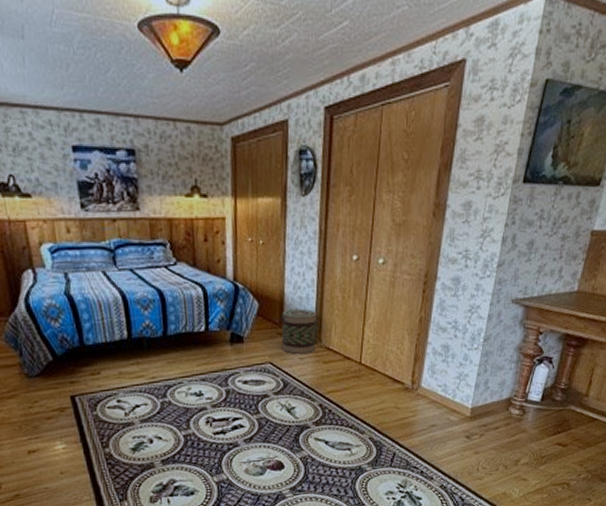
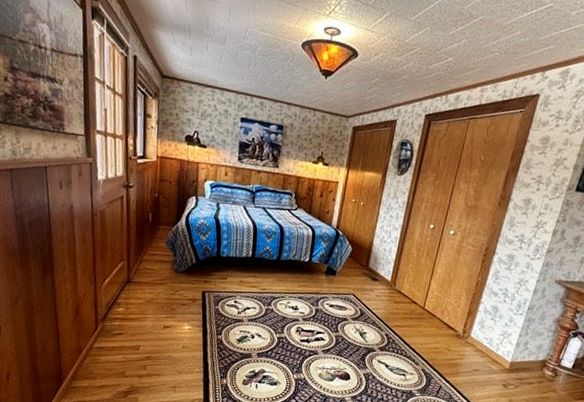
basket: present [280,307,319,355] -> none [364,256,397,293]

